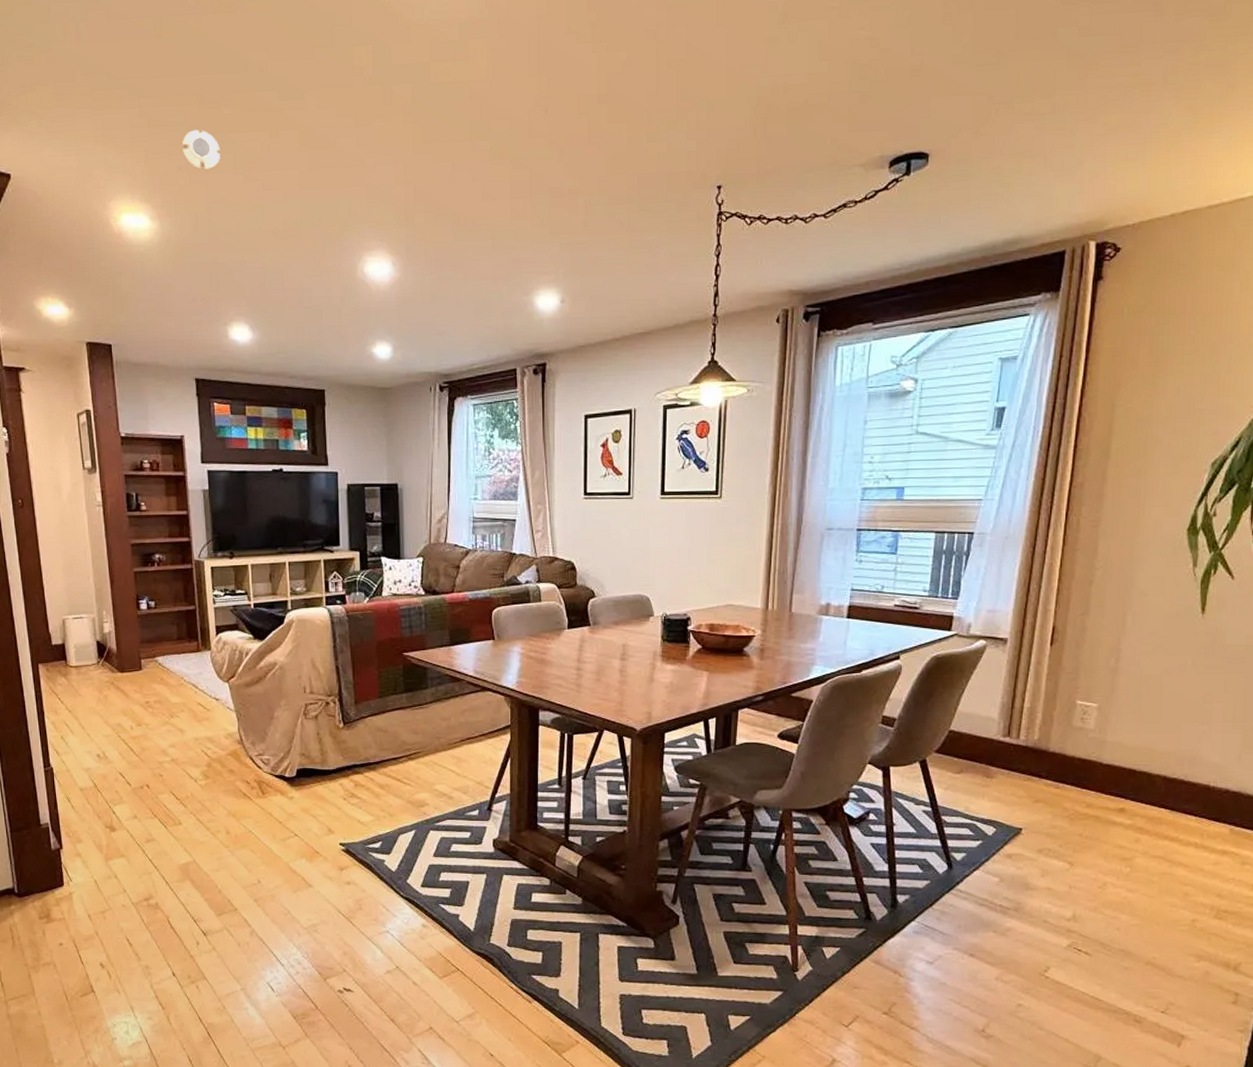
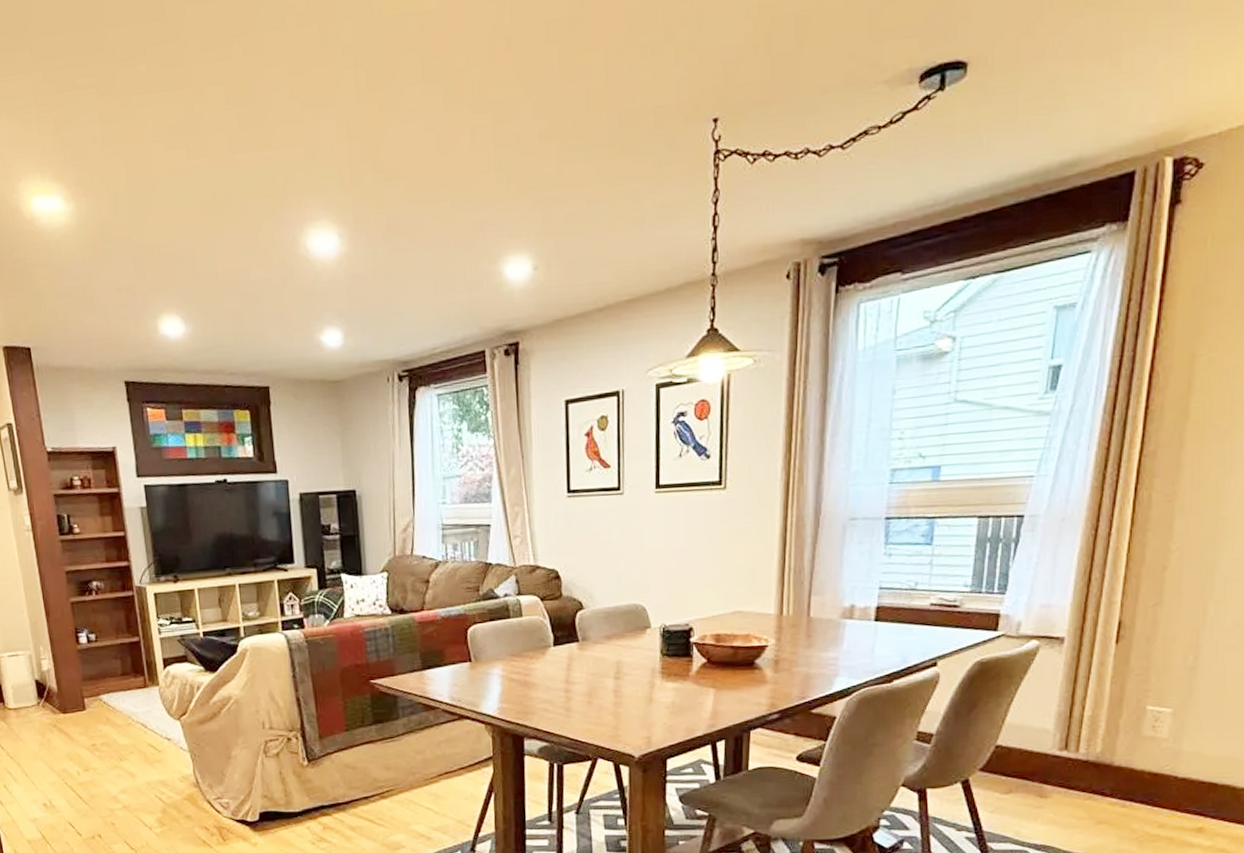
smoke detector: present [182,130,220,170] -> none [94,92,138,140]

